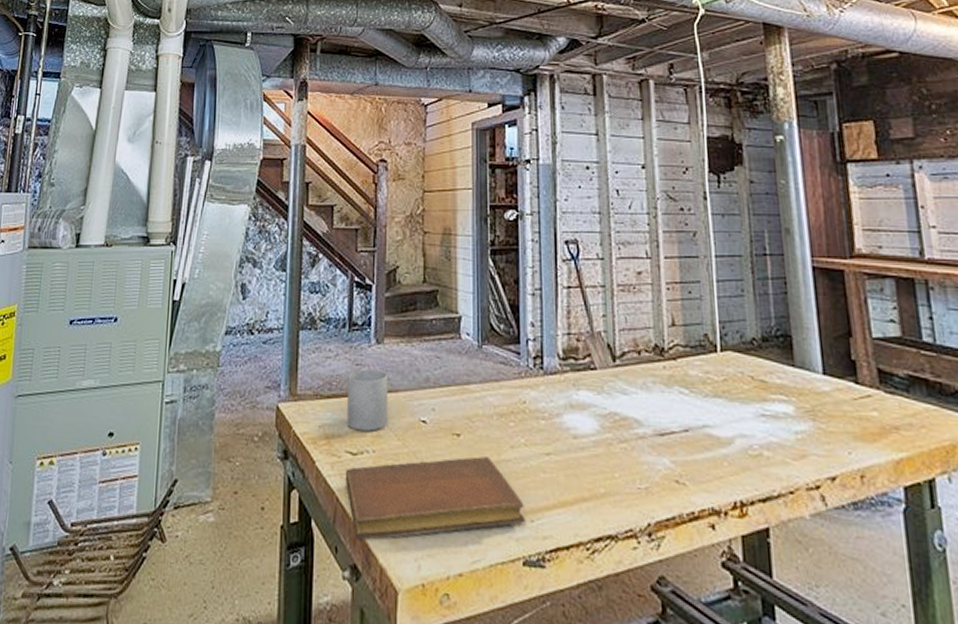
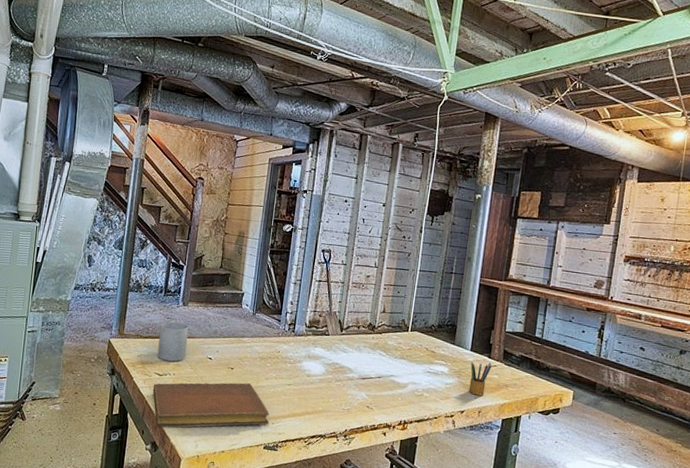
pencil box: none [829,391,864,449] -> present [469,362,492,396]

